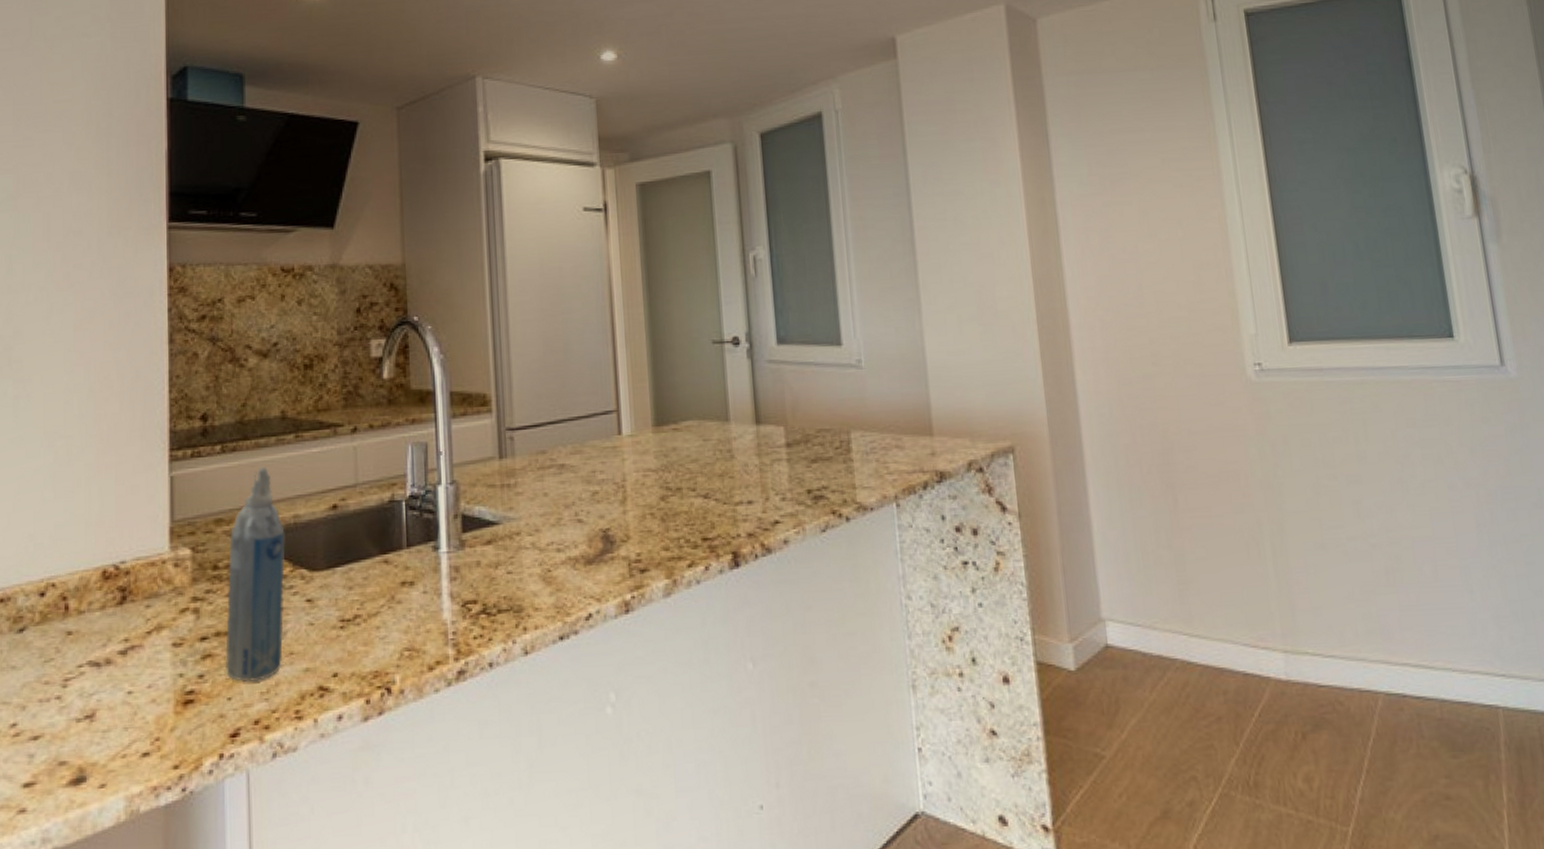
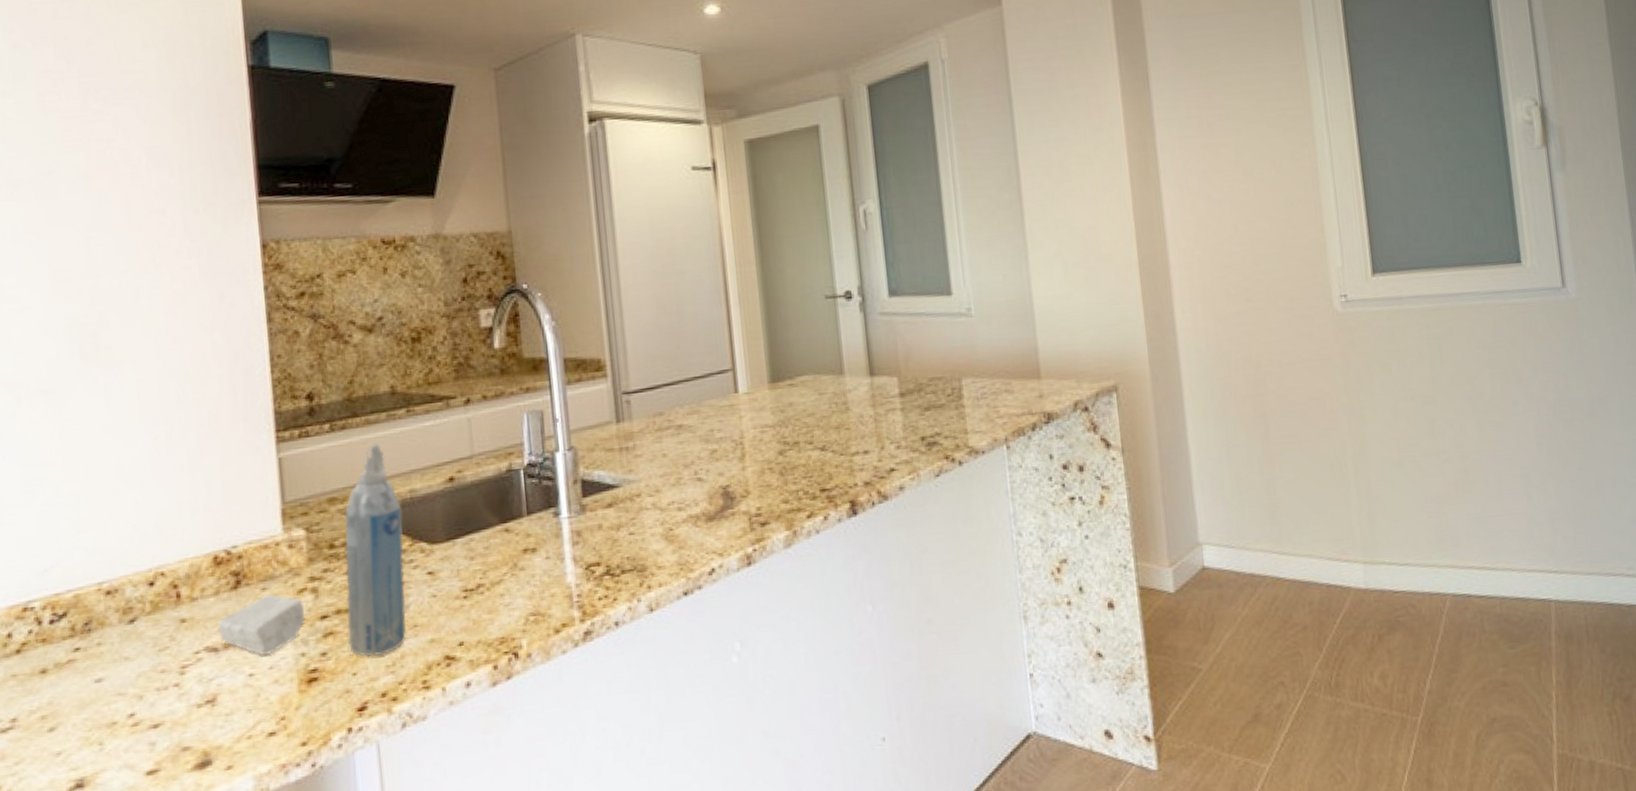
soap bar: none [102,612,186,673] -> present [218,594,306,655]

